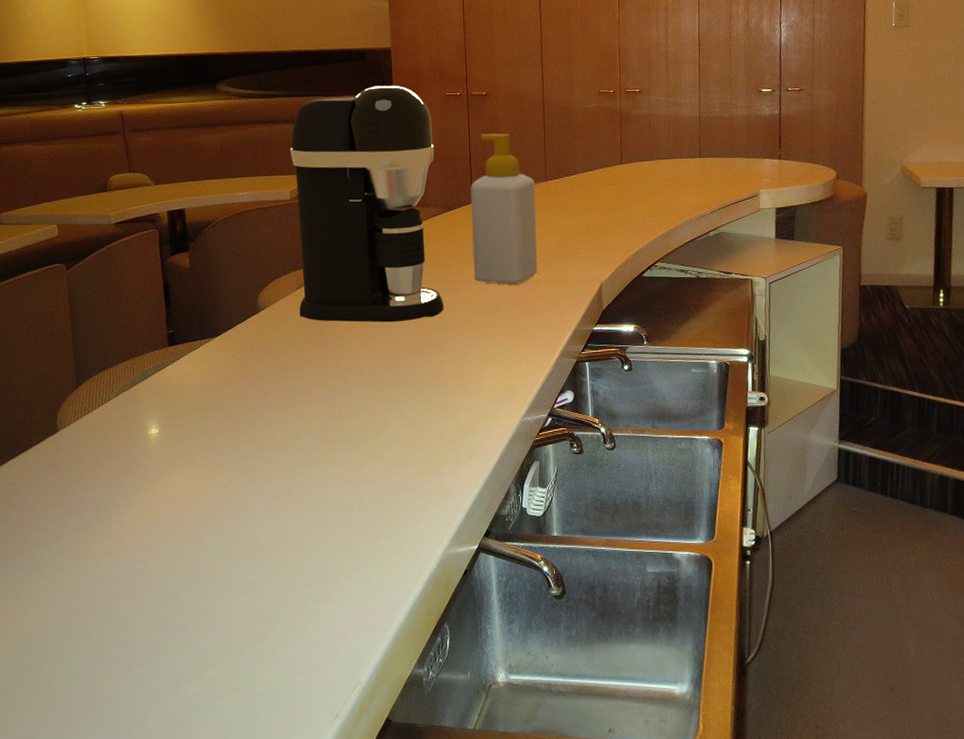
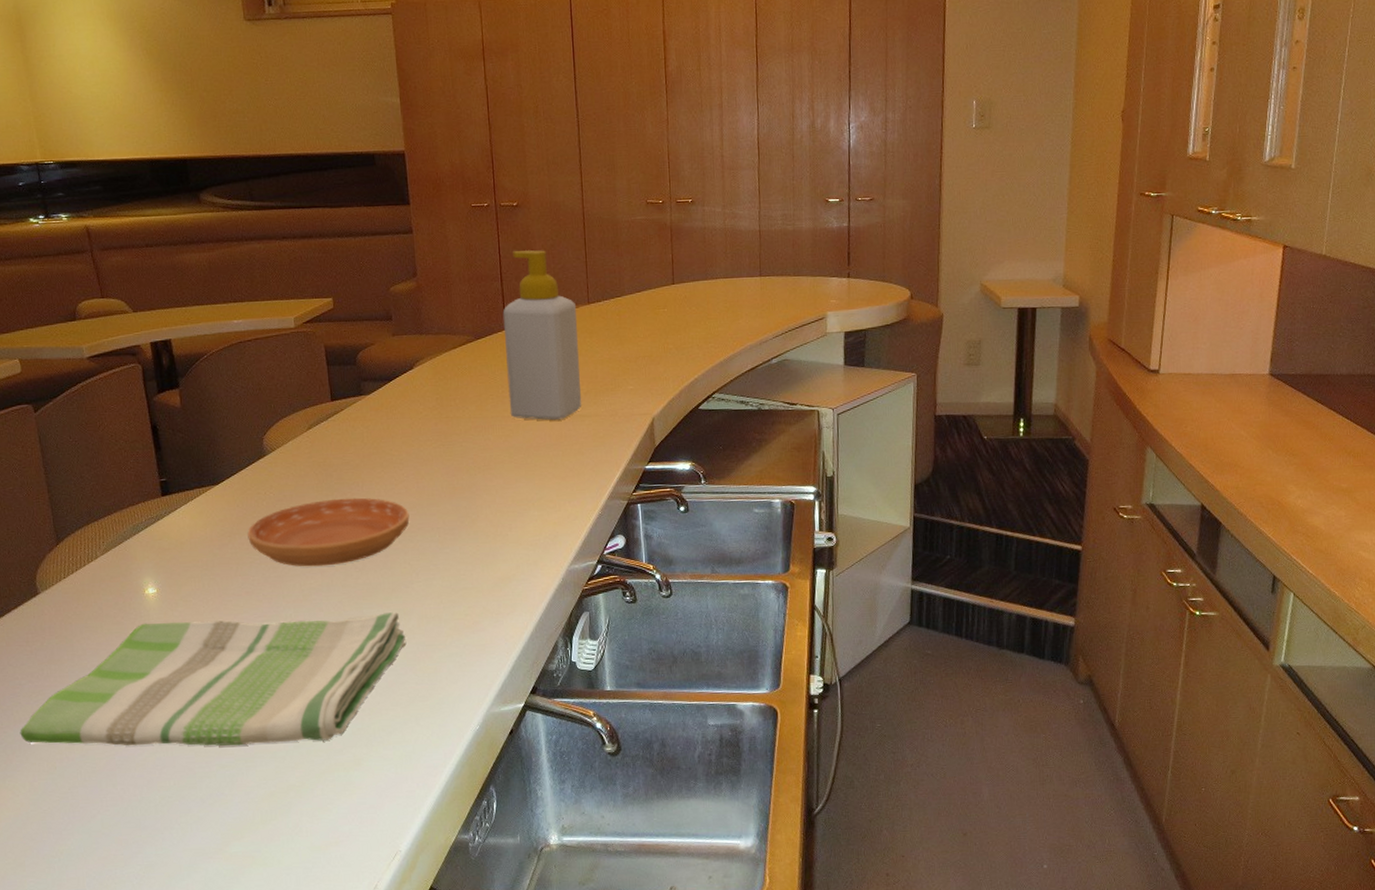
dish towel: none [33,457,373,576] -> present [20,612,406,746]
saucer: none [240,351,382,413] -> present [247,497,410,567]
coffee maker: present [290,85,444,323] -> none [291,194,478,465]

